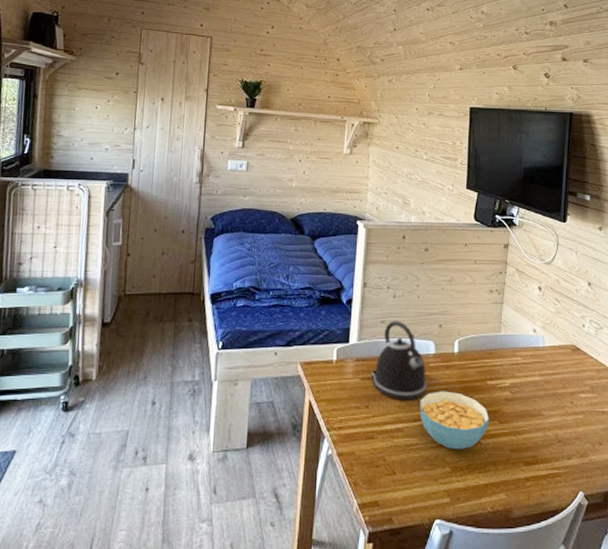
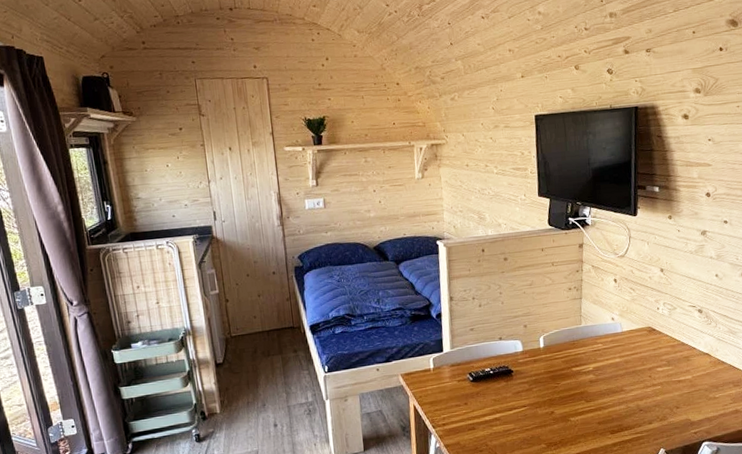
kettle: present [374,320,427,401] -> none [469,326,519,395]
cereal bowl: present [420,391,490,450] -> none [513,381,577,429]

